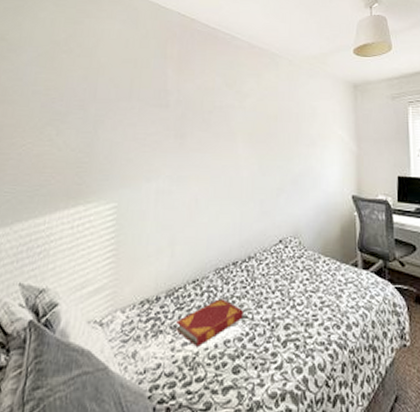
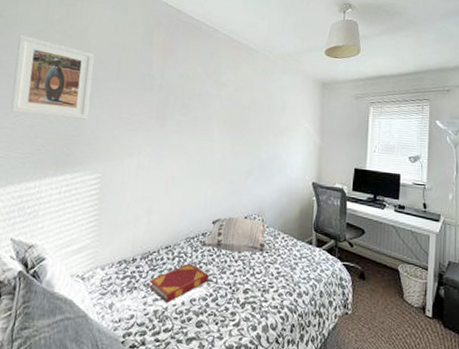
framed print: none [15,57,105,144] -> present [10,34,94,120]
decorative pillow: none [231,240,310,282] -> present [200,216,269,253]

